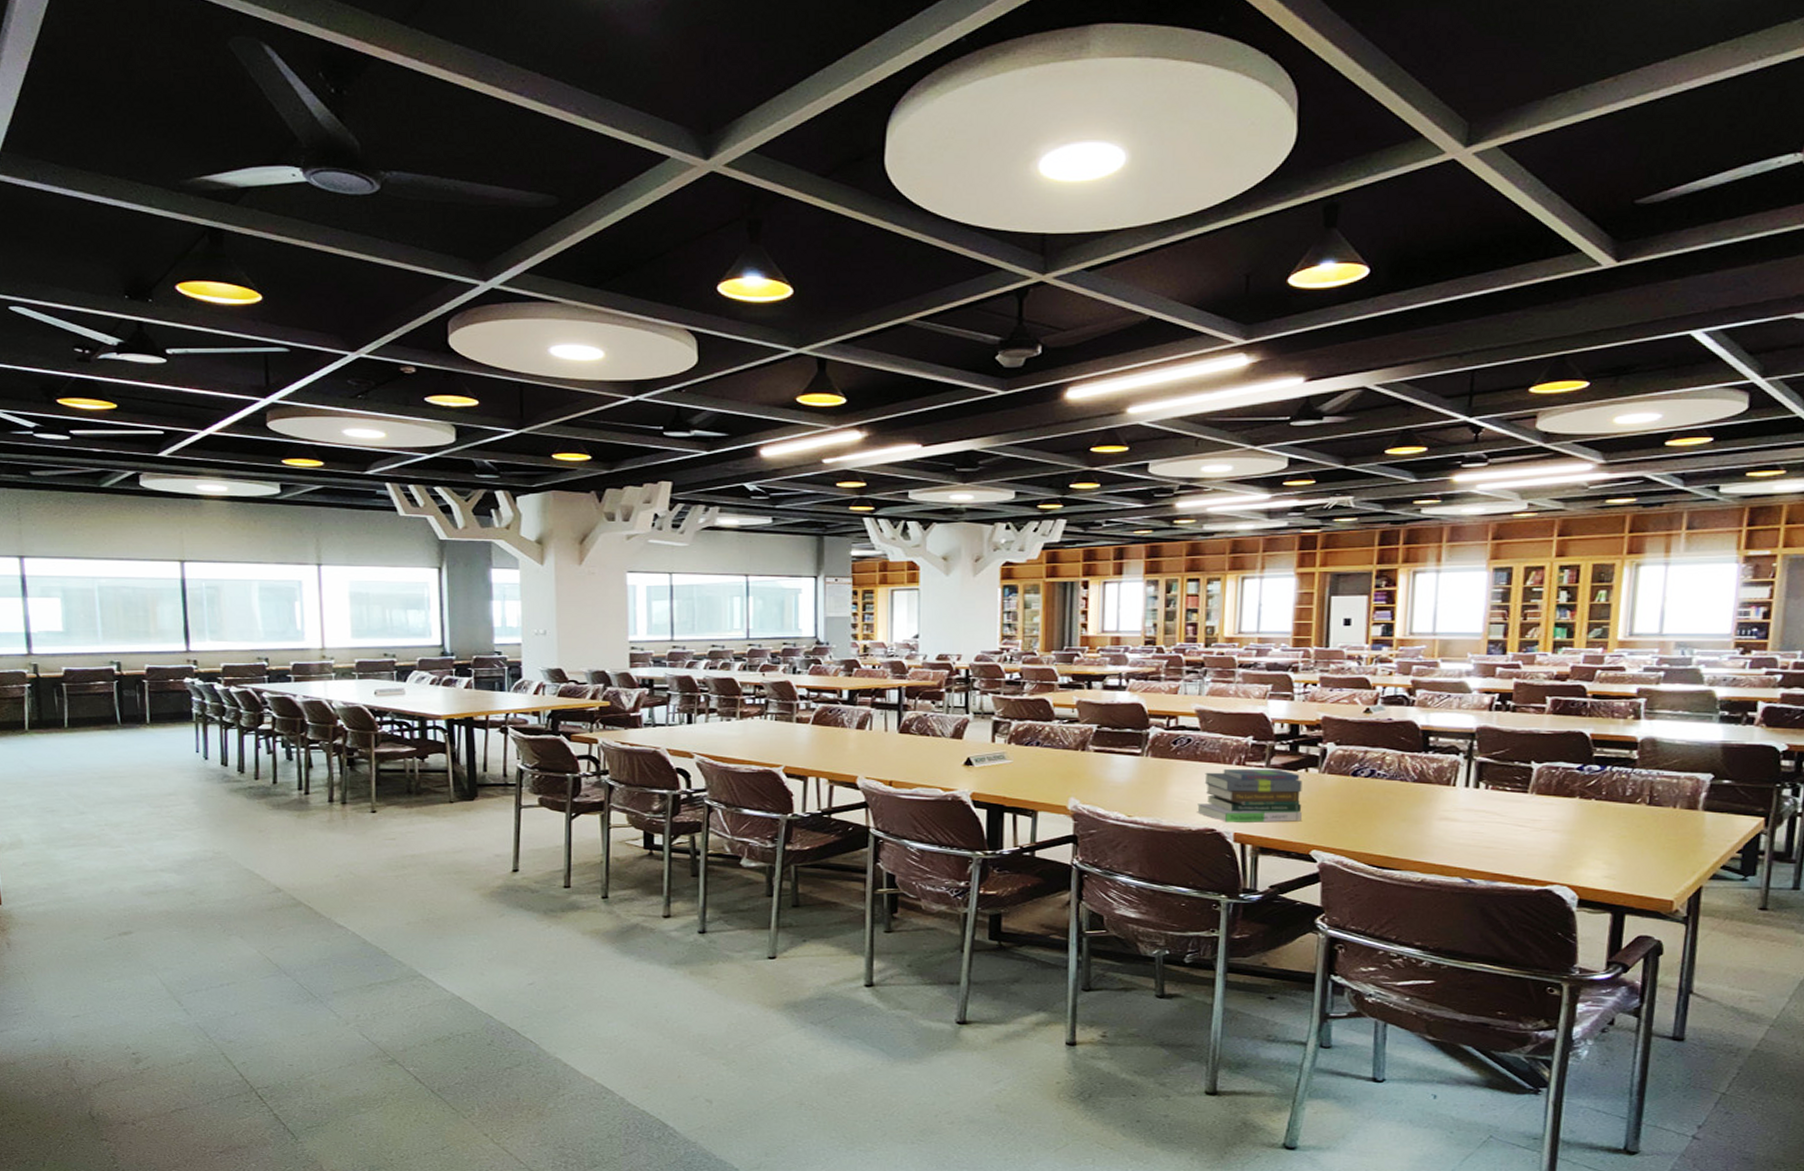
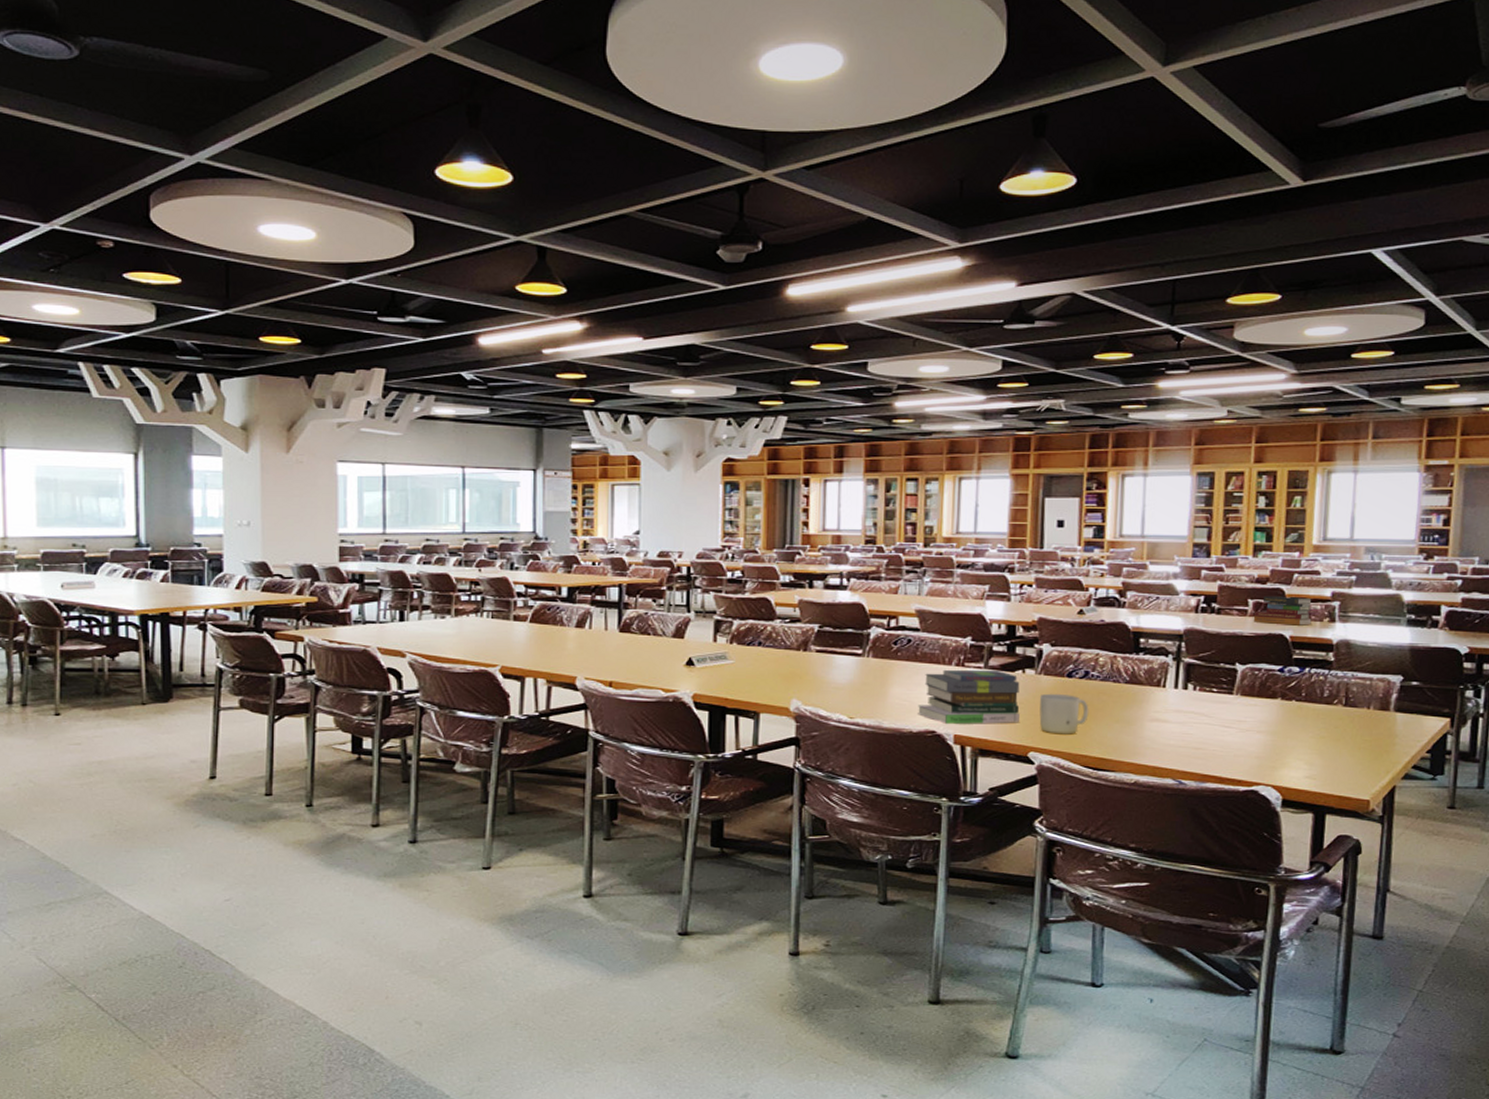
mug: none [1322,792,1375,833] -> present [1039,693,1089,735]
books: none [1551,693,1616,723] -> present [1253,595,1312,626]

